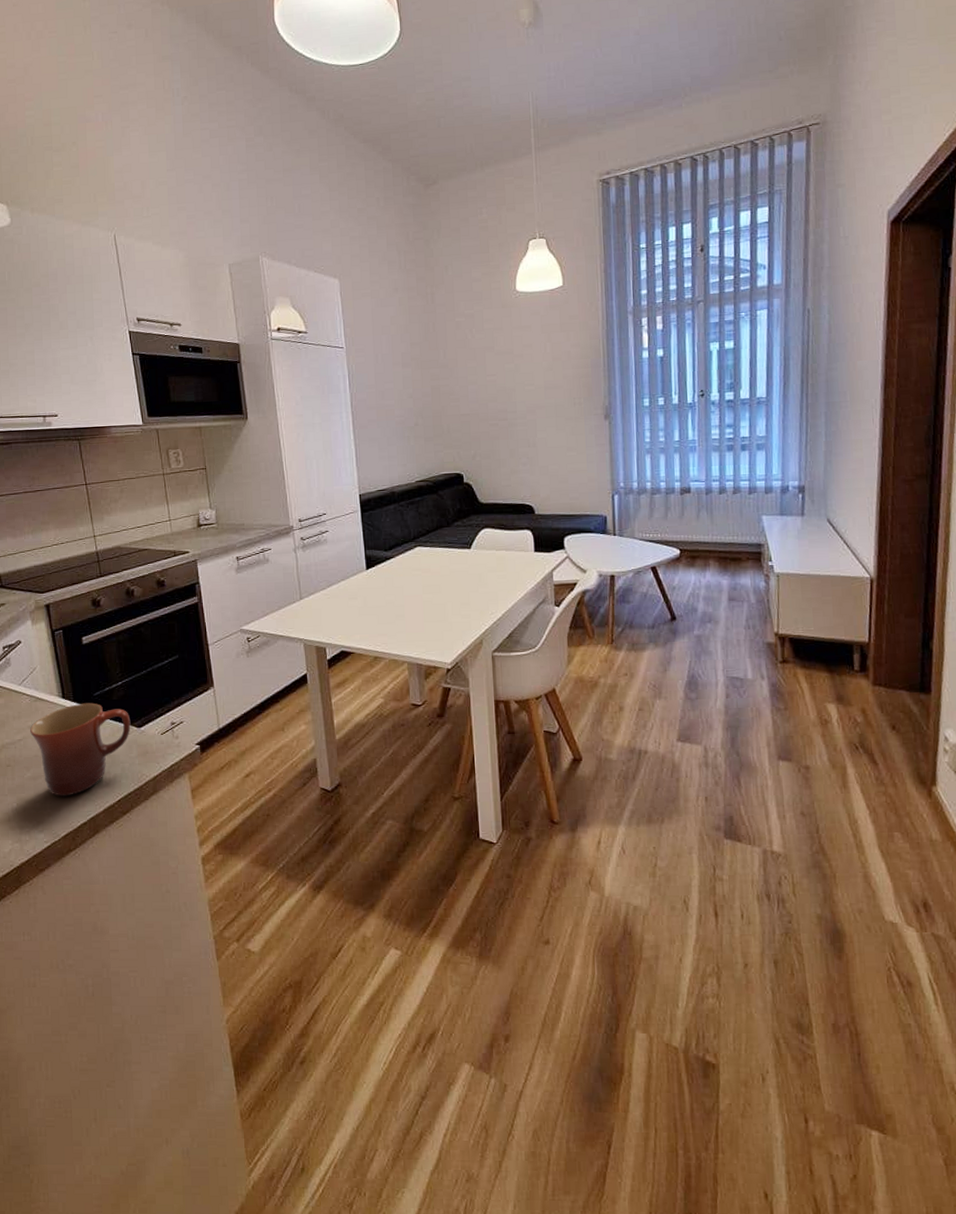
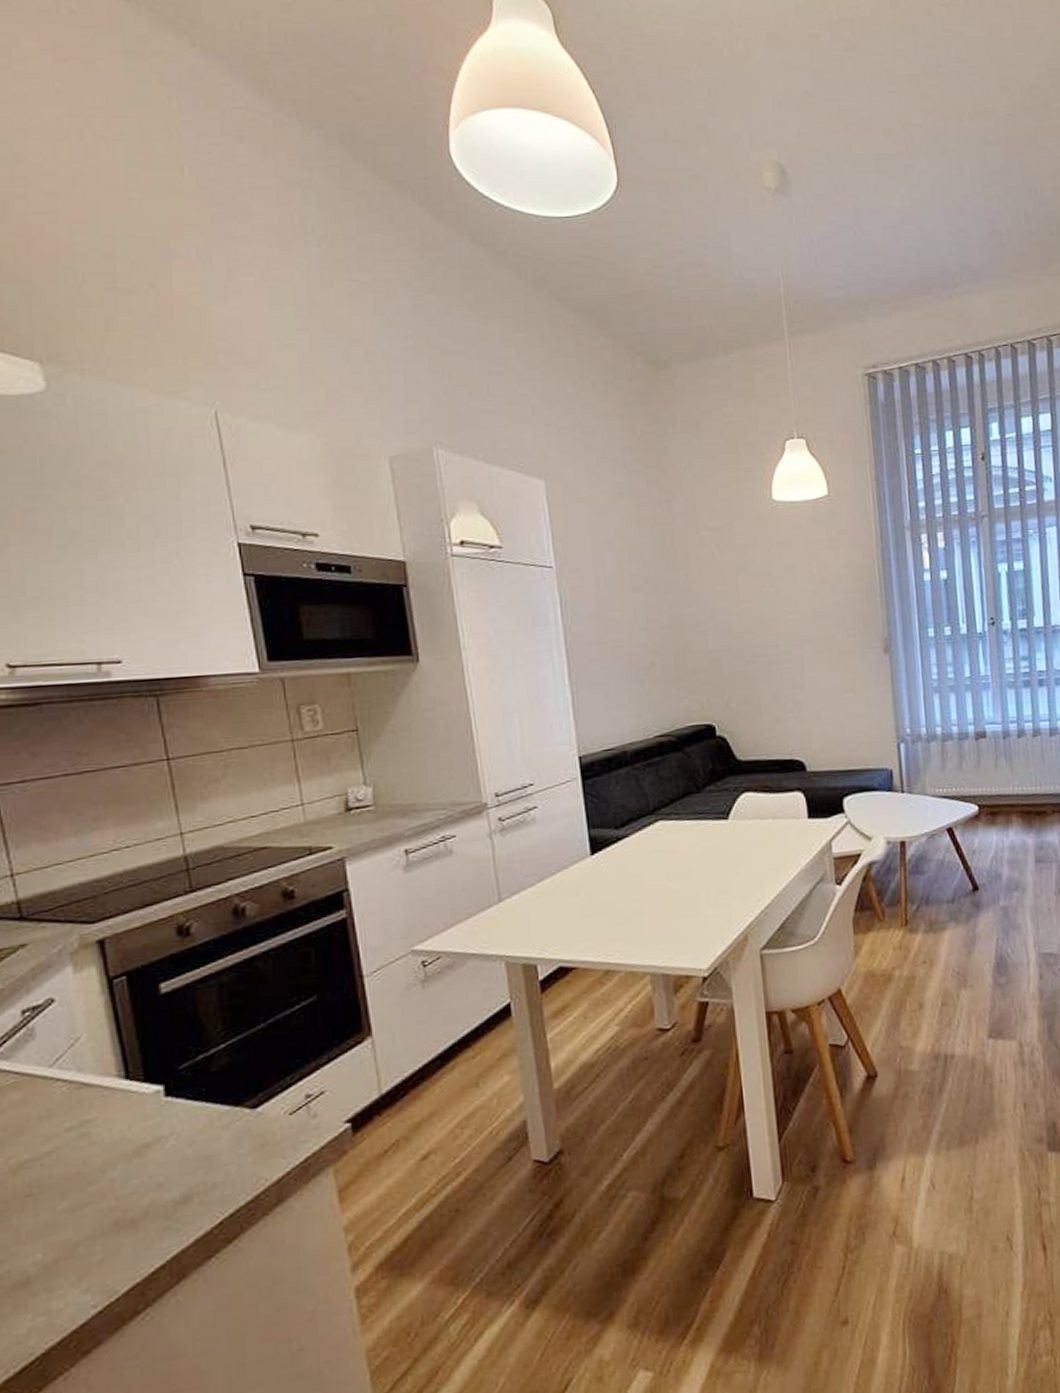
mug: present [30,702,131,796] -> none [68,1080,241,1231]

